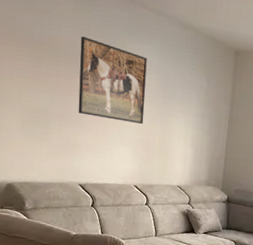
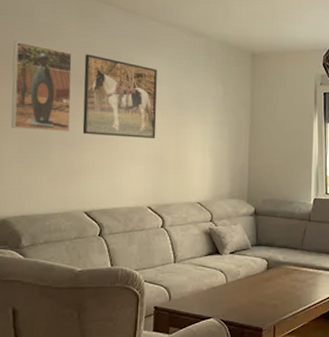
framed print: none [14,16,69,110] -> present [10,41,72,132]

